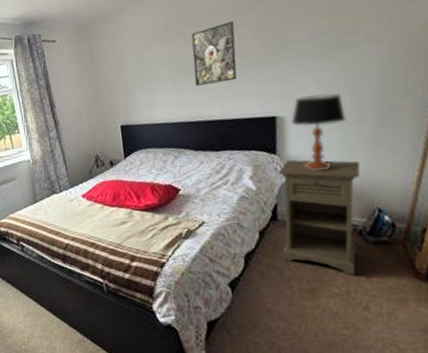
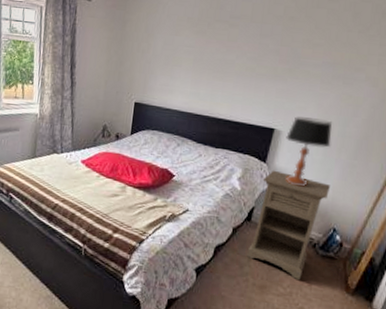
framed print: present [191,20,237,86] -> none [213,29,262,86]

